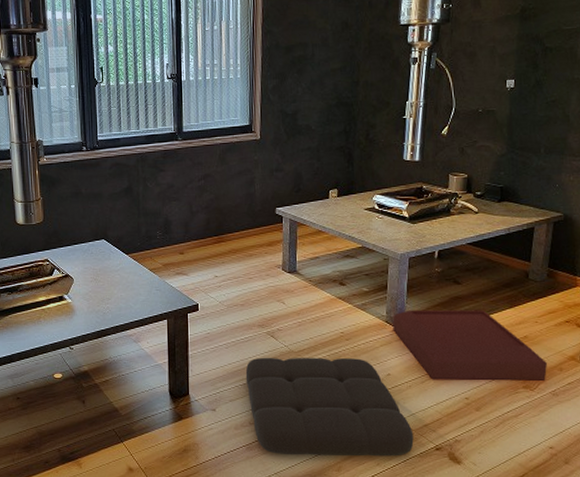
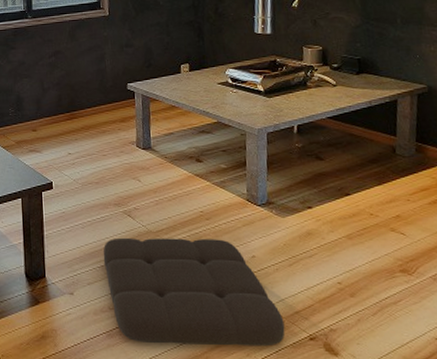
seat cushion: present [393,309,547,381] -> none [254,187,425,264]

